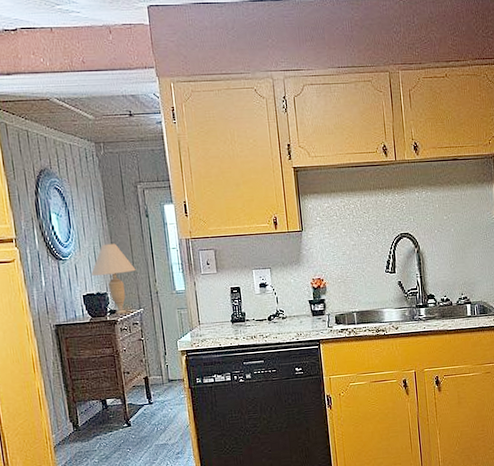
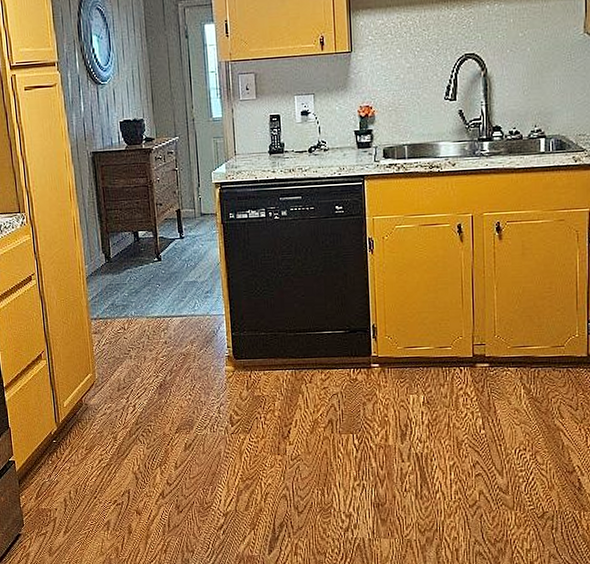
table lamp: present [91,243,136,315] -> none [129,66,173,143]

